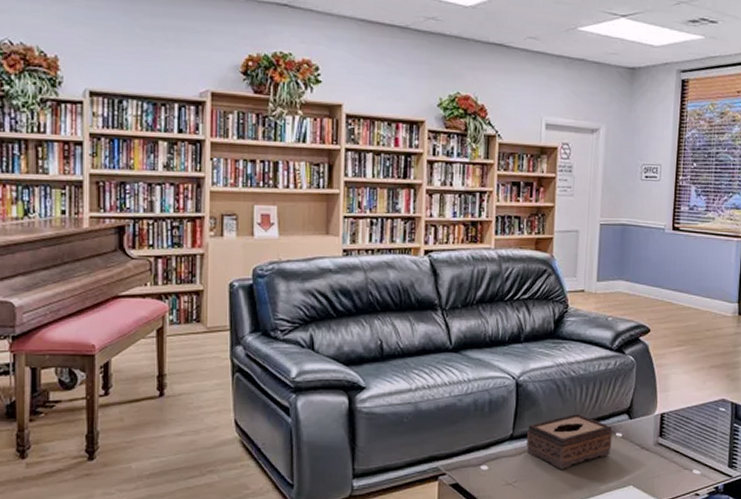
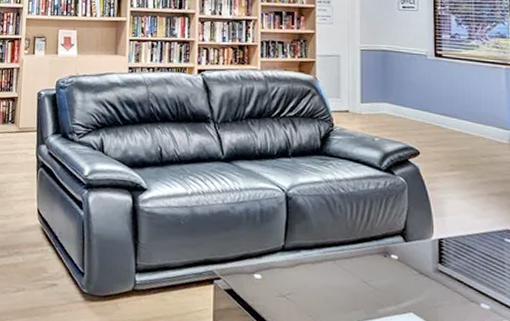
tissue box: present [527,413,613,469] -> none [299,230,387,287]

